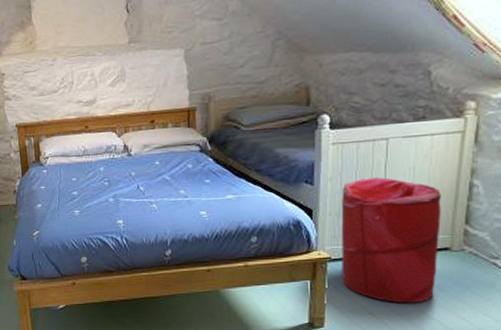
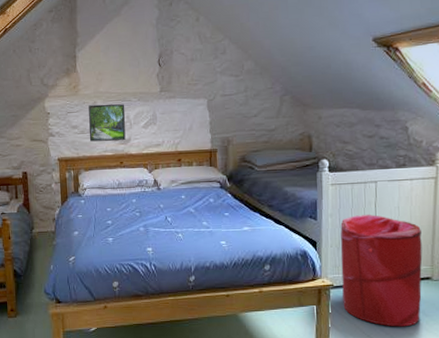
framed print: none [47,59,91,104] -> present [88,104,126,142]

